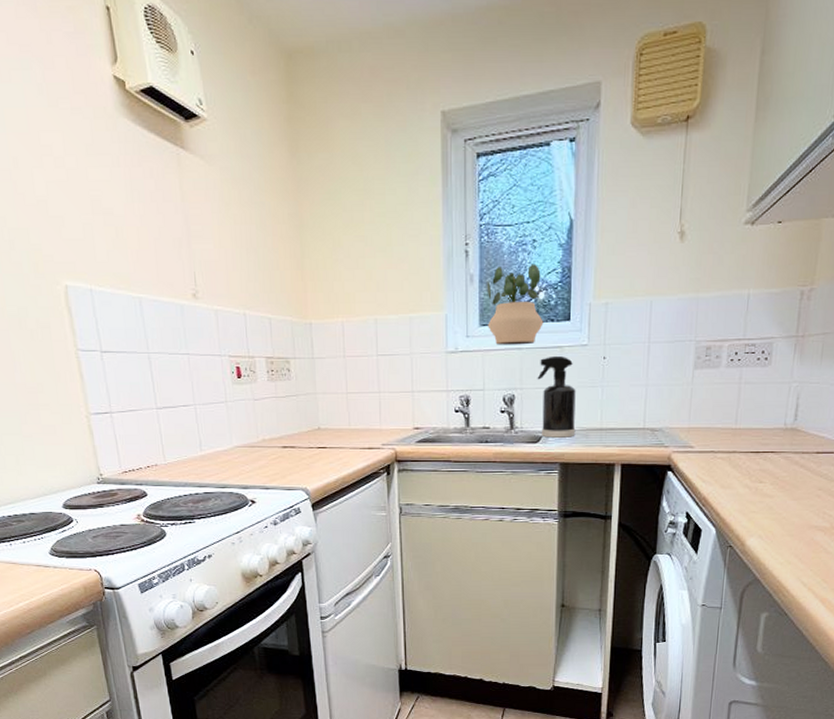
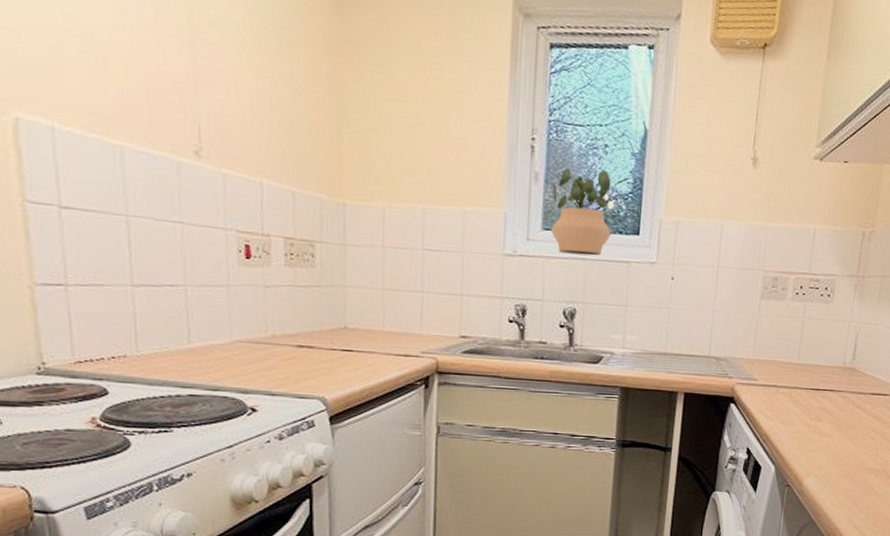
spray bottle: present [537,355,576,438] -> none [601,270,642,360]

